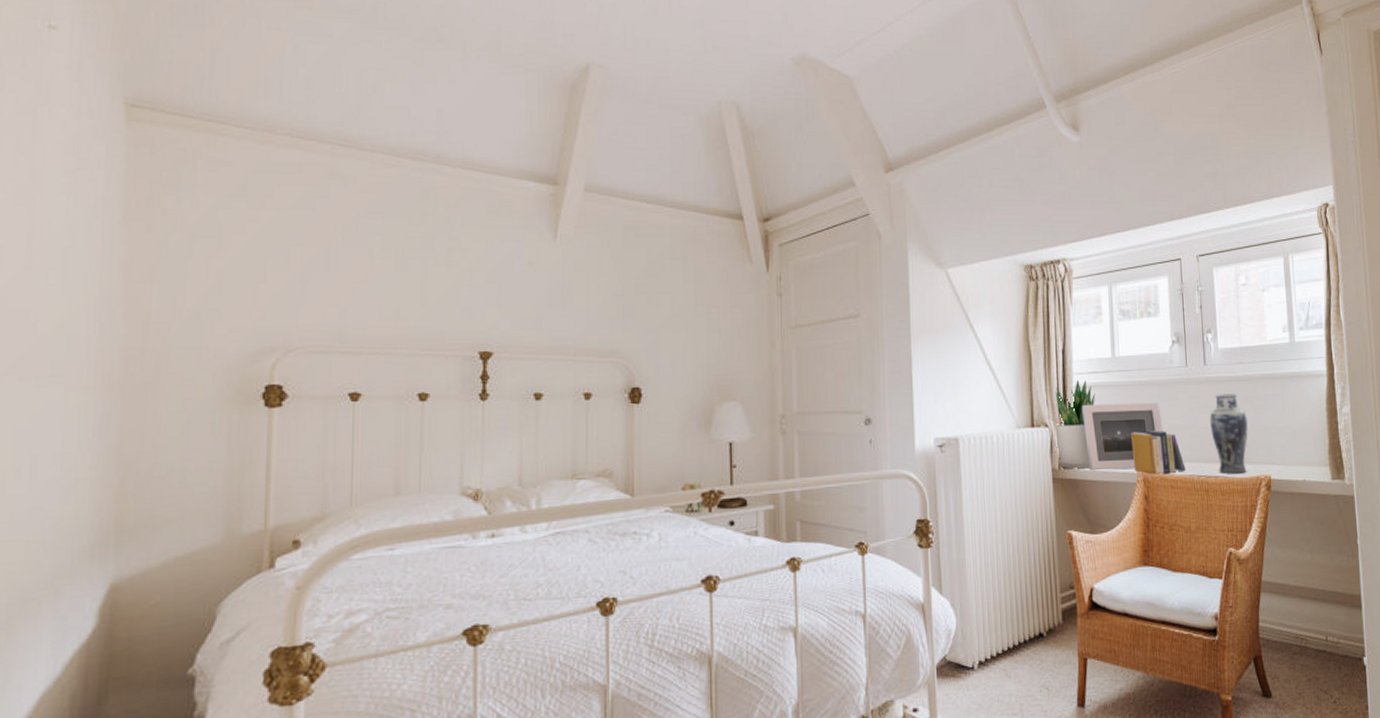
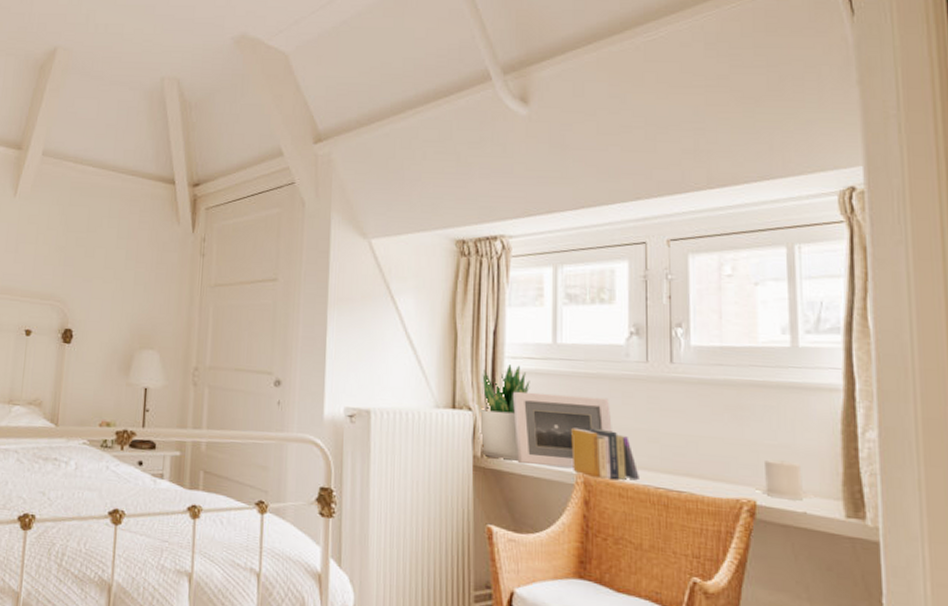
vase: present [1209,393,1248,474] -> none [674,397,726,493]
candle: none [1270,439,1311,472] -> present [755,459,815,501]

